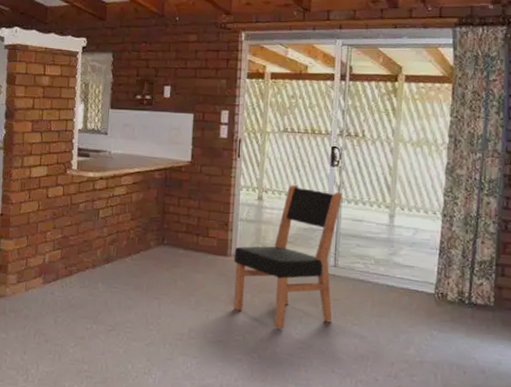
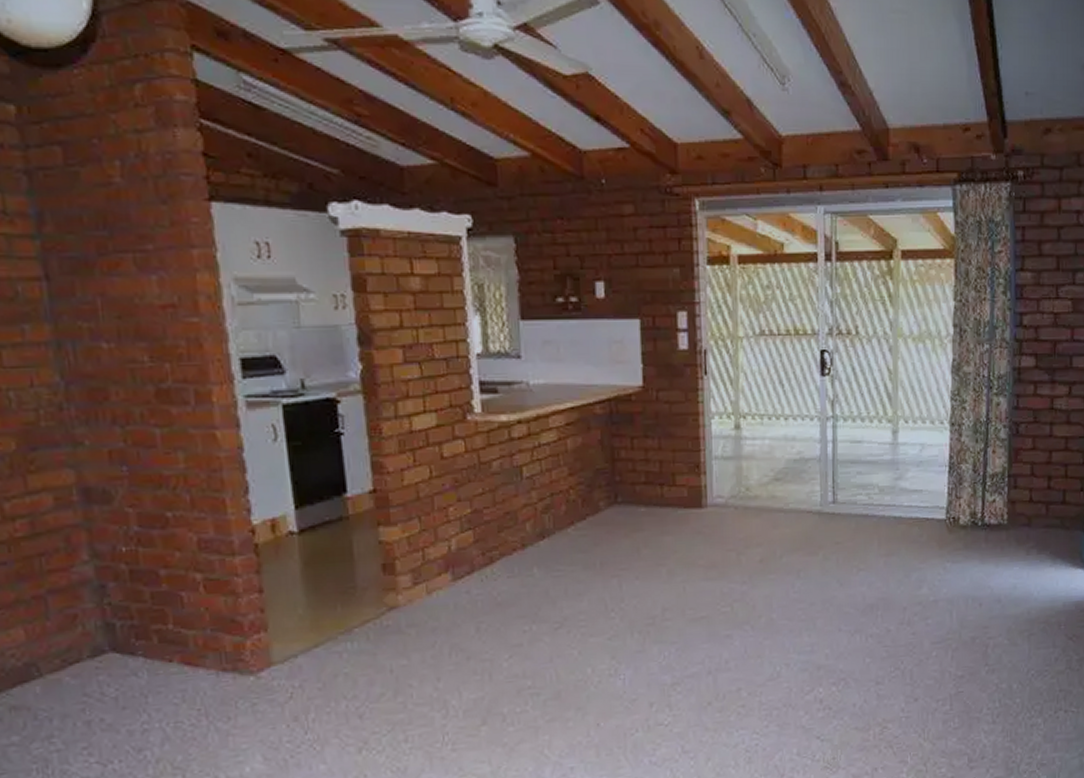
dining chair: present [234,184,343,329] -> none [710,404,838,590]

